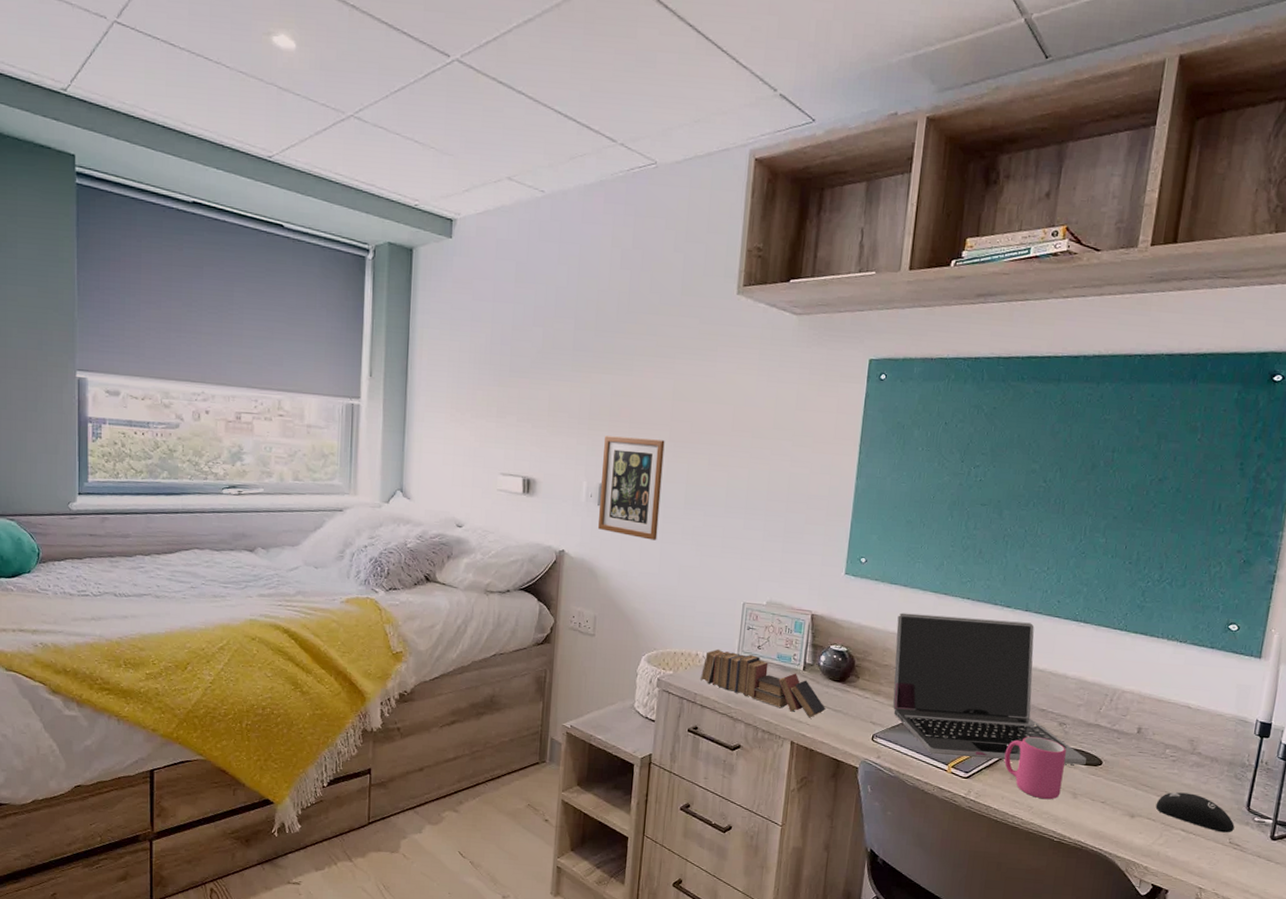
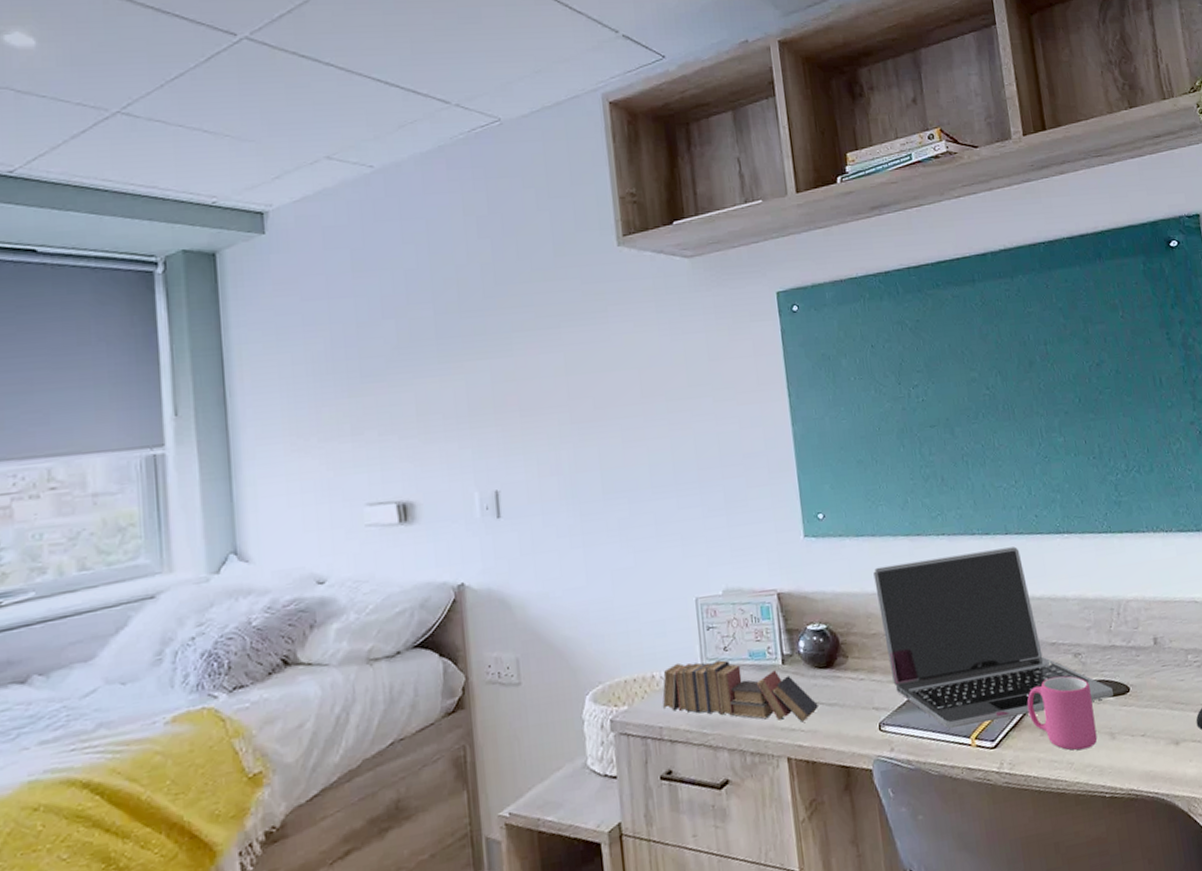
picture frame: present [598,436,665,540] -> none [492,424,578,548]

